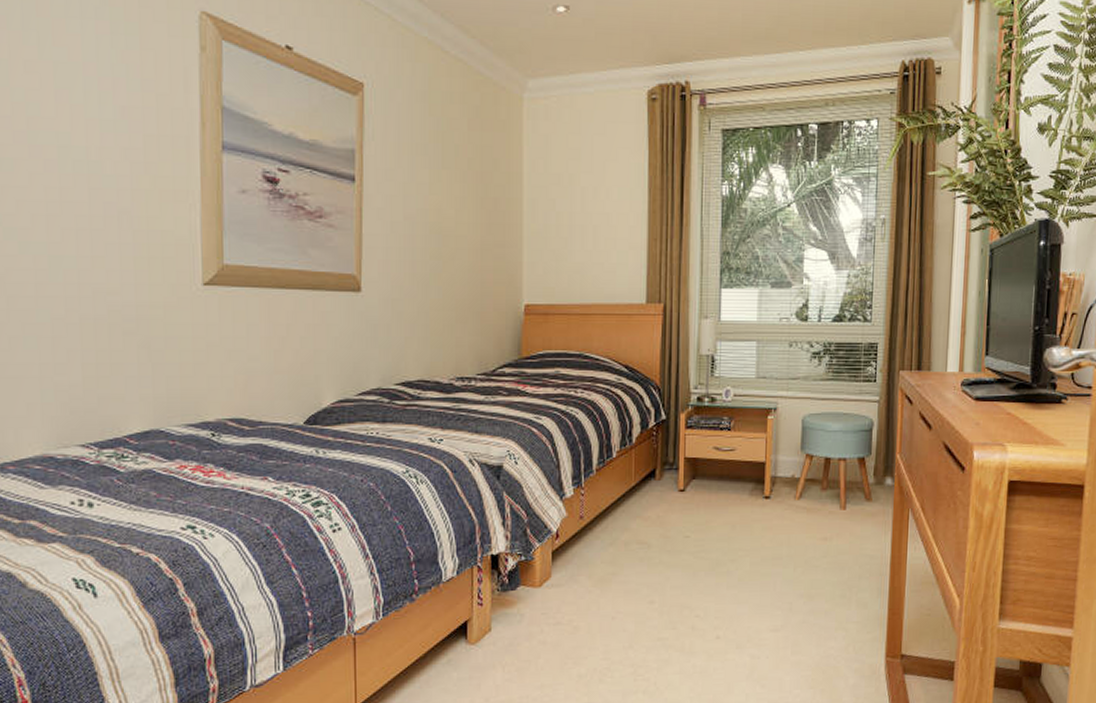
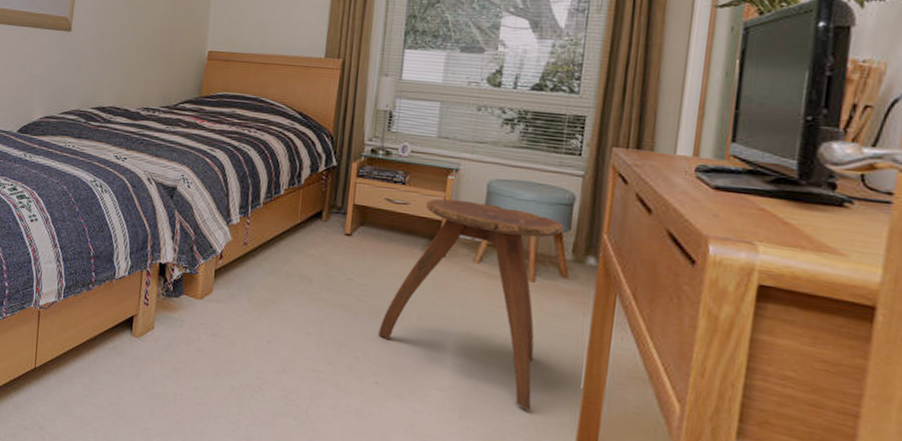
stool: none [716,439,866,633] -> present [378,198,564,410]

